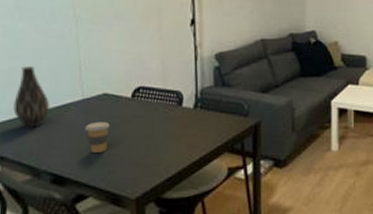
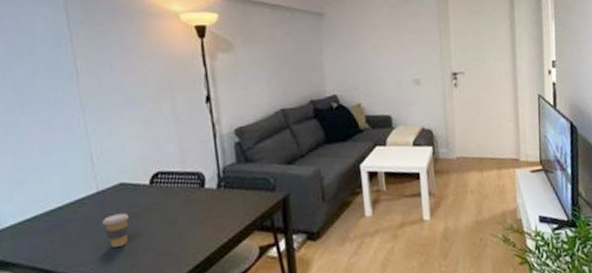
vase: present [13,66,50,128] -> none [22,163,63,229]

